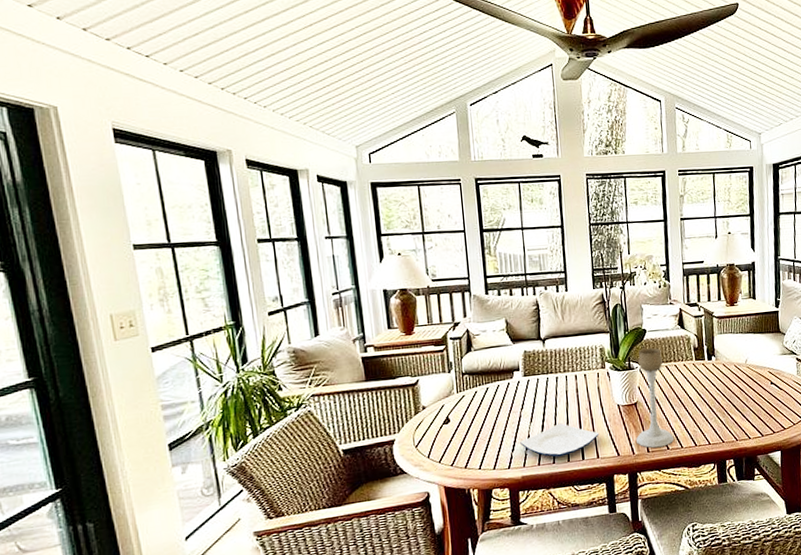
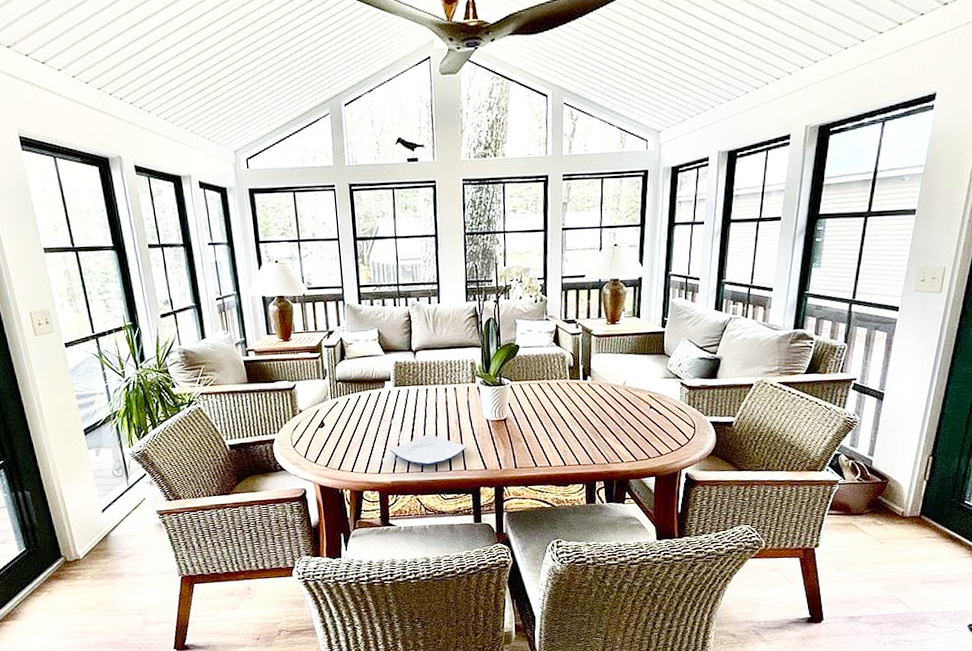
candle holder: present [635,347,674,448] -> none [503,364,543,465]

